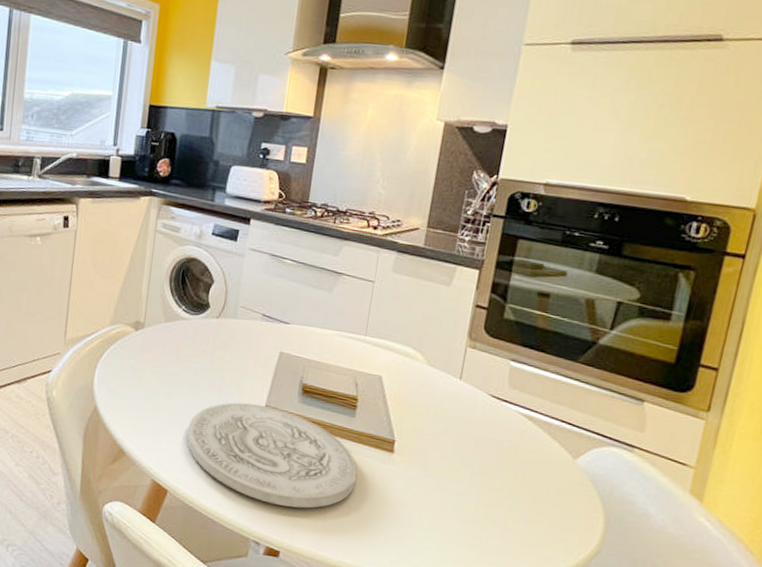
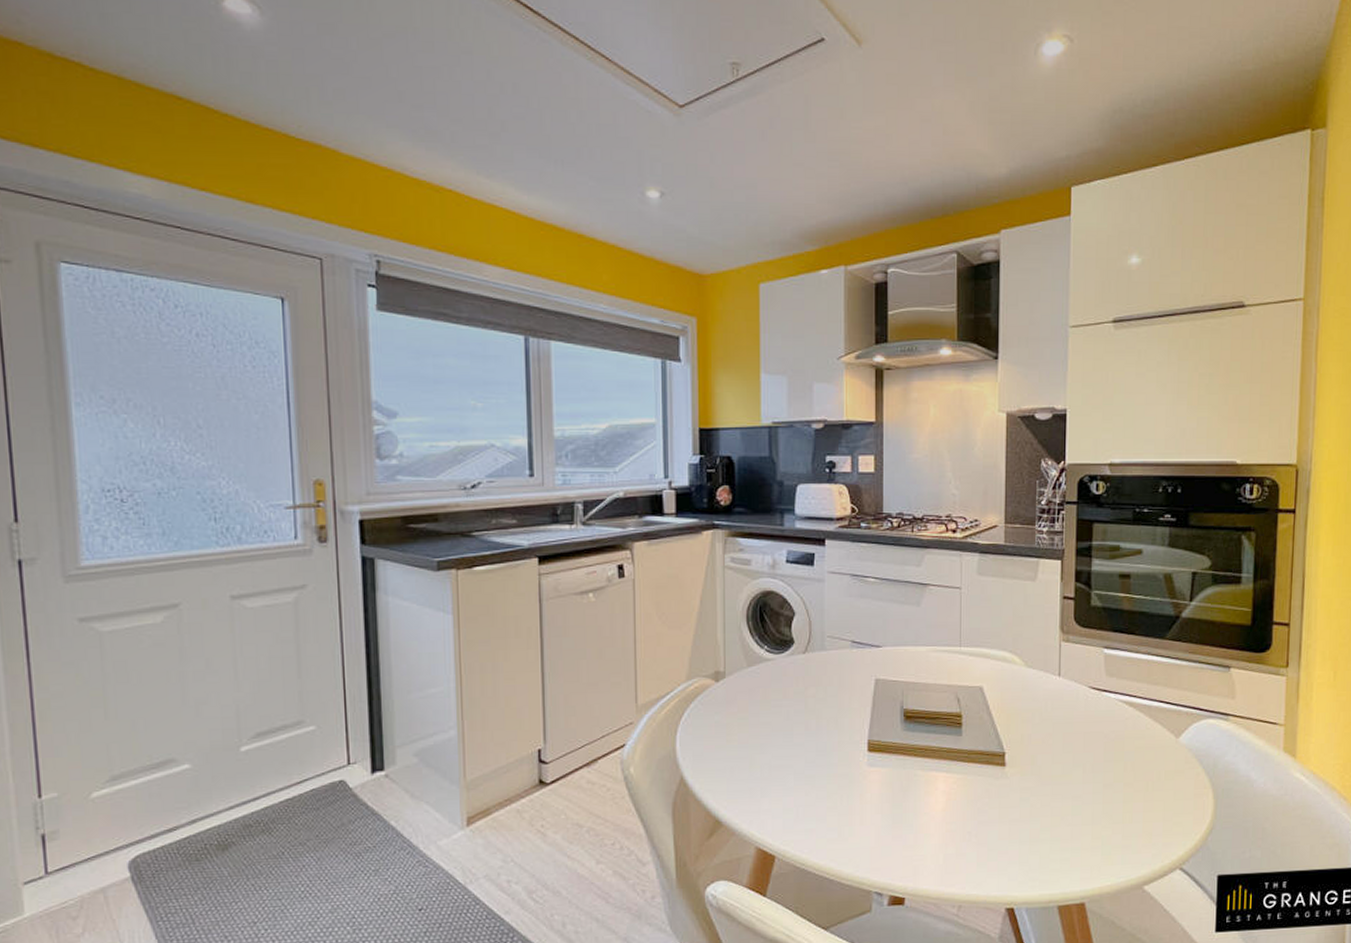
plate: present [186,402,358,509] -> none [788,741,972,847]

